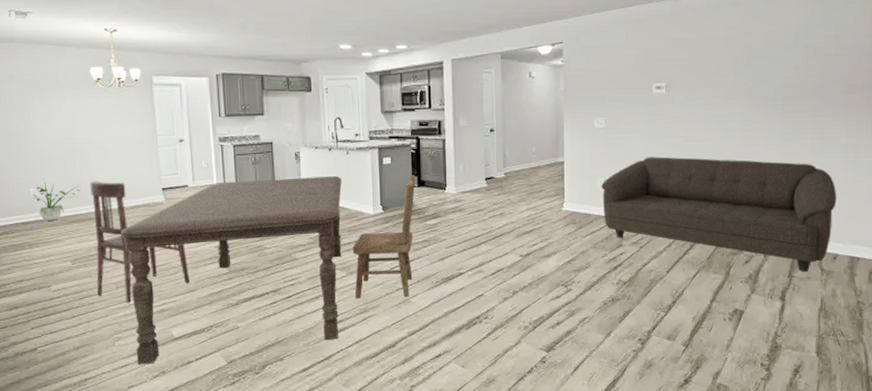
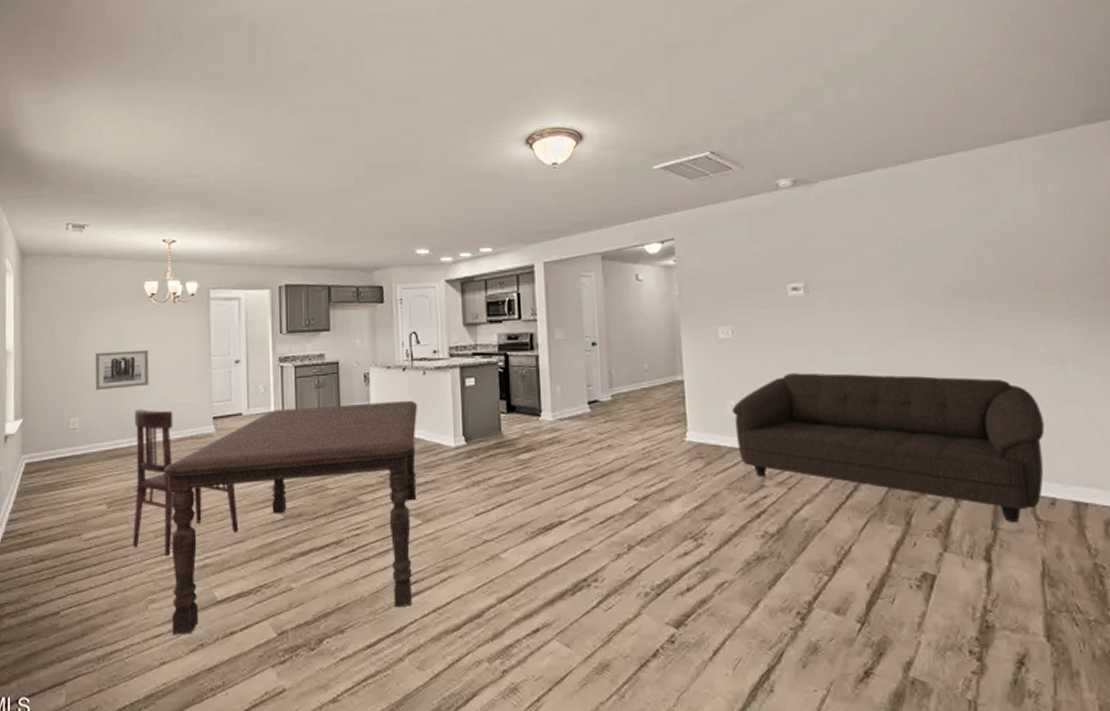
potted plant: present [31,180,81,221] -> none [70,408,124,456]
wall art: none [48,129,101,164] -> present [95,350,149,390]
dining chair: present [353,175,416,298] -> none [430,398,505,553]

